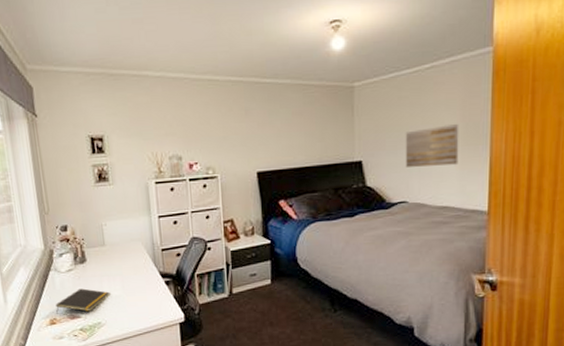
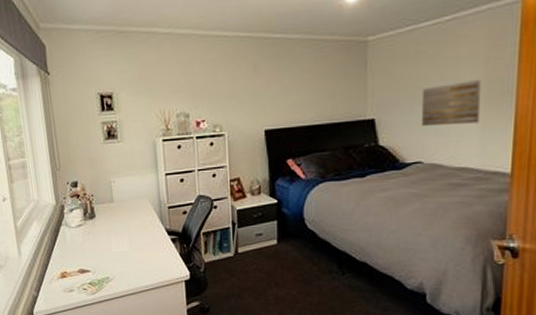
notepad: present [55,288,110,314] -> none [66,243,118,268]

